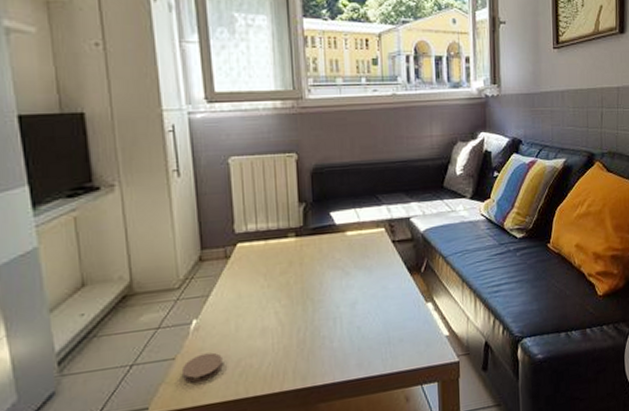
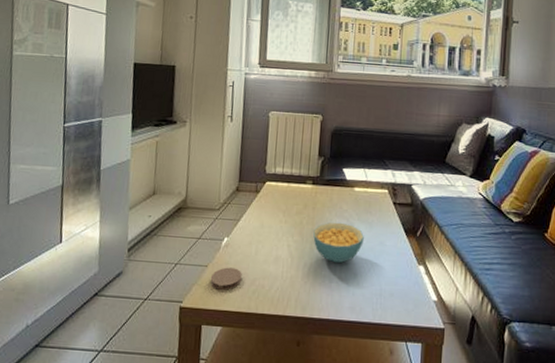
cereal bowl: none [303,273,364,321] -> present [312,222,364,264]

